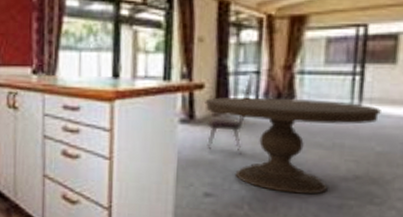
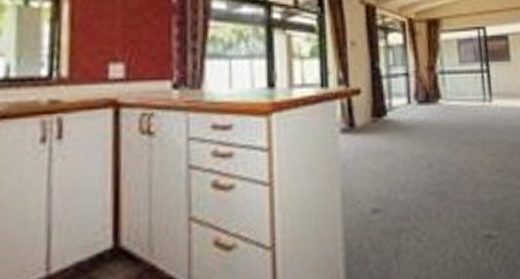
dining table: present [205,97,383,195] -> none [363,98,508,196]
dining chair: present [206,74,256,155] -> none [367,77,406,161]

